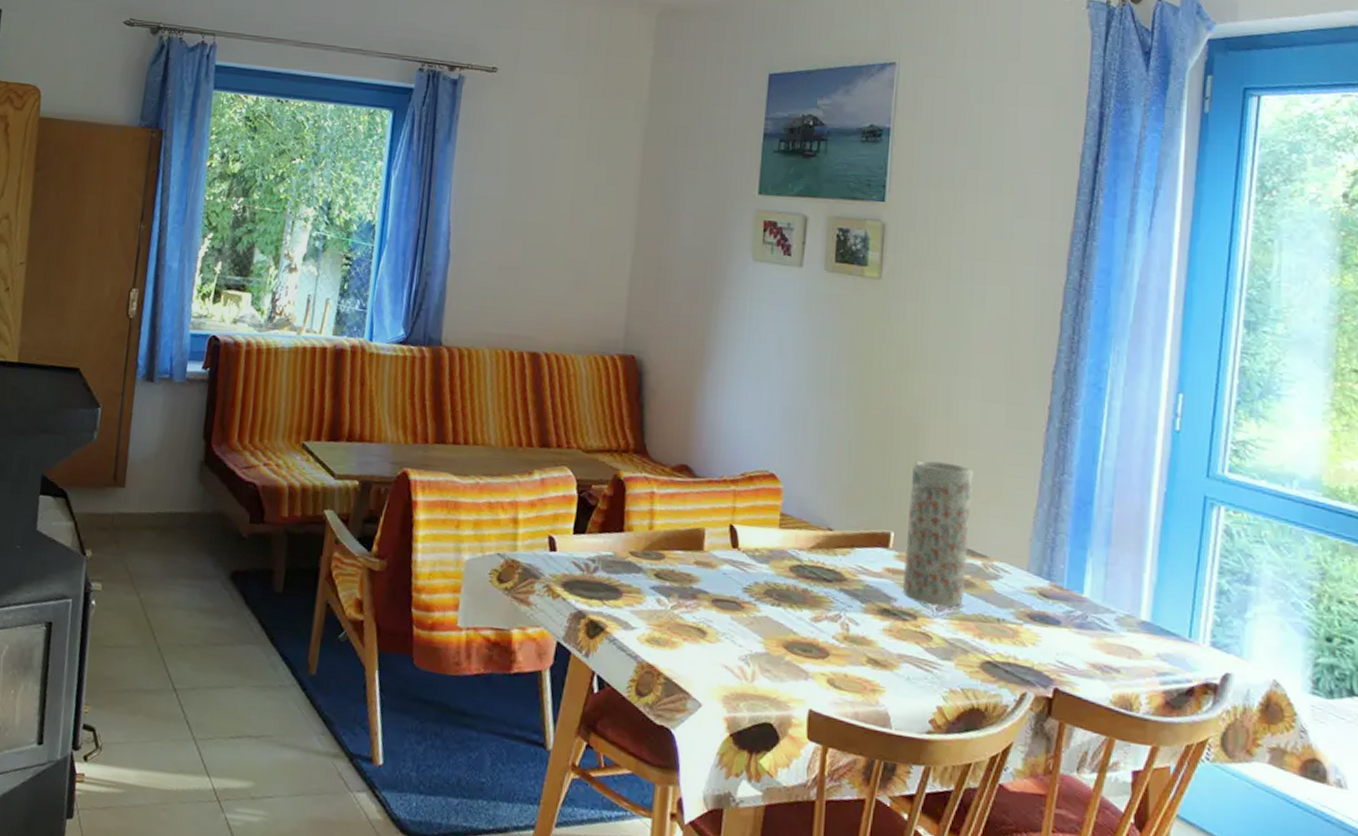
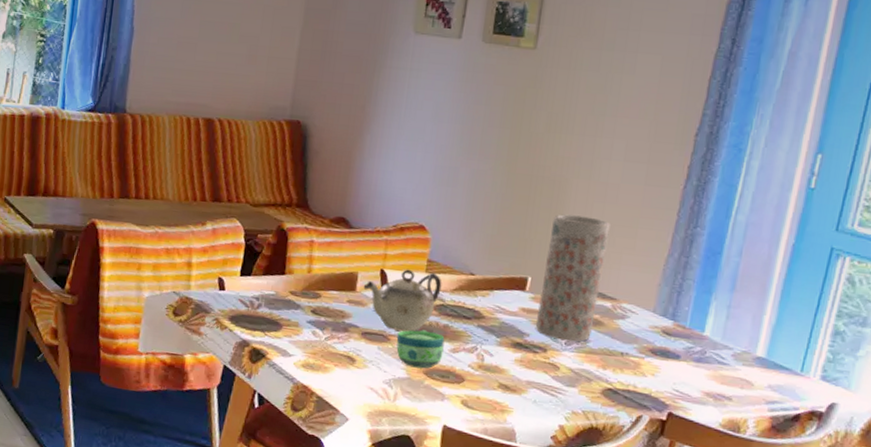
teapot: none [711,524,798,598] -> present [363,269,442,332]
cup: none [751,595,805,642] -> present [396,329,445,369]

